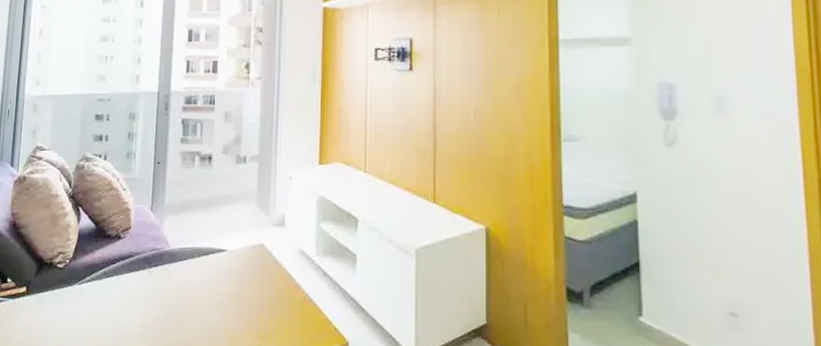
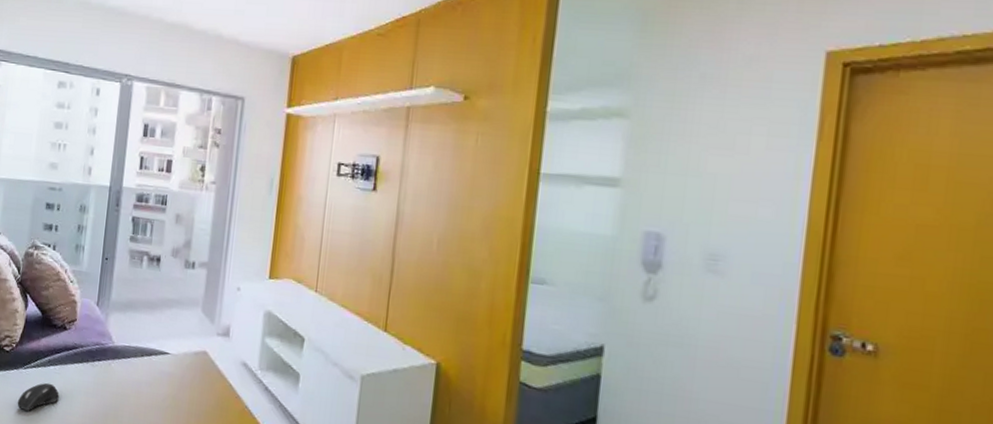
computer mouse: none [73,296,117,329] -> present [17,383,59,412]

